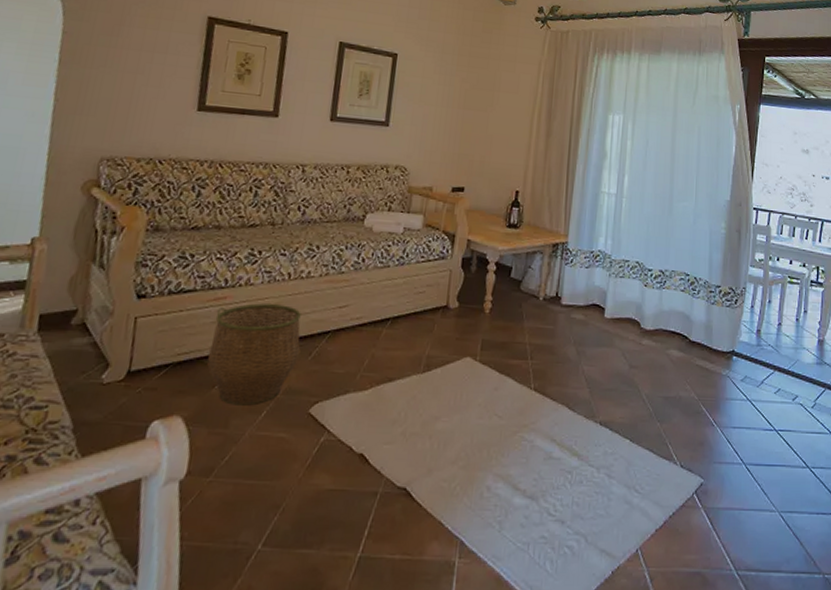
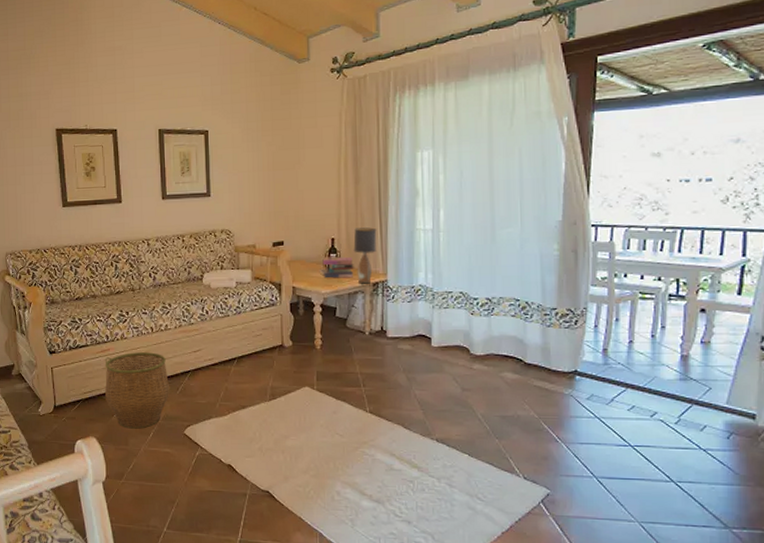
books: none [498,210,536,236] -> present [319,256,354,278]
table lamp: none [537,183,563,244] -> present [353,227,377,284]

